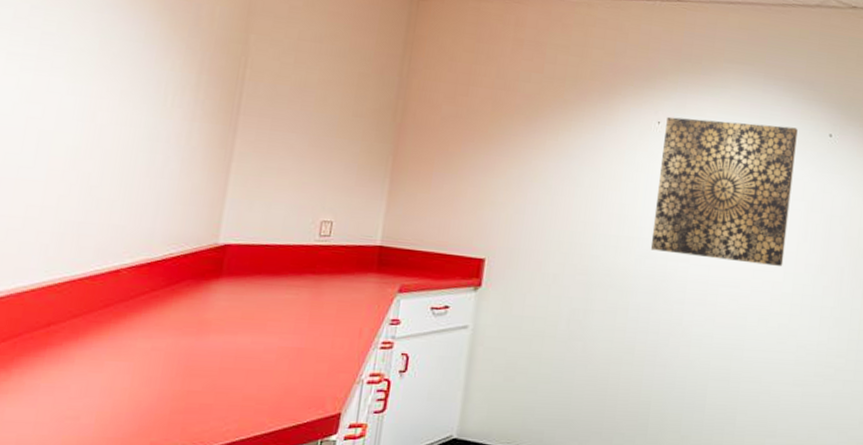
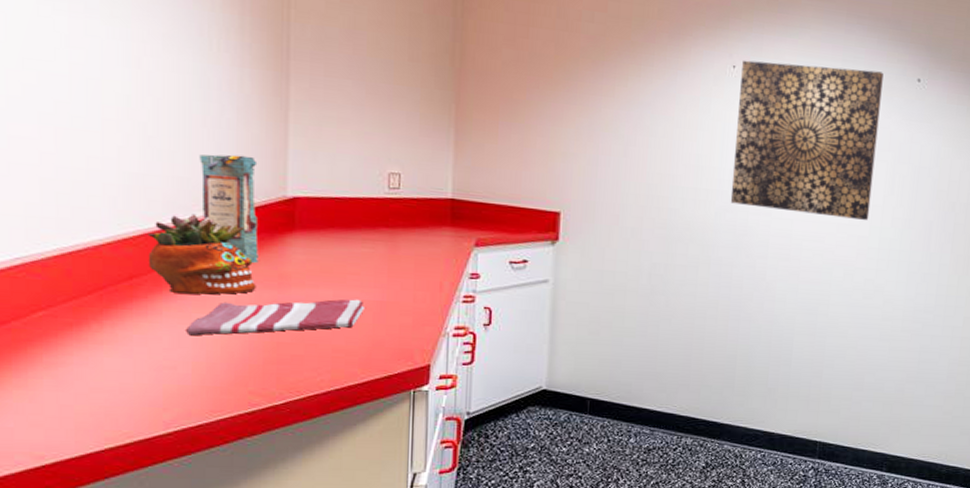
succulent planter: none [68,260,175,342] -> present [147,213,256,295]
dish towel: none [96,345,281,385] -> present [186,299,365,336]
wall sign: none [131,203,194,309] -> present [199,154,259,263]

